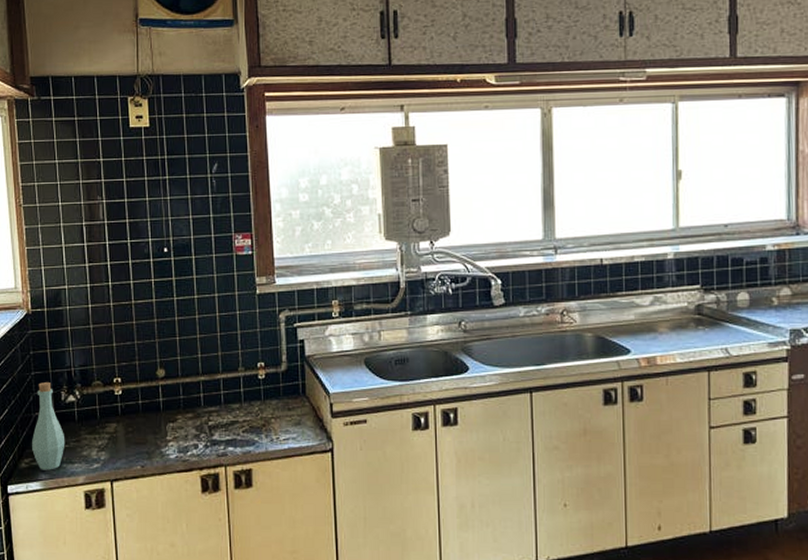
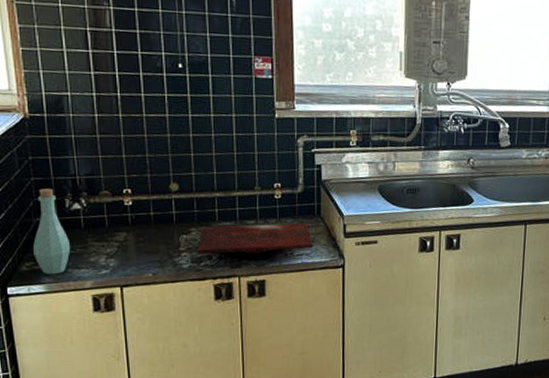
cutting board: none [183,405,301,443] -> present [197,223,314,254]

